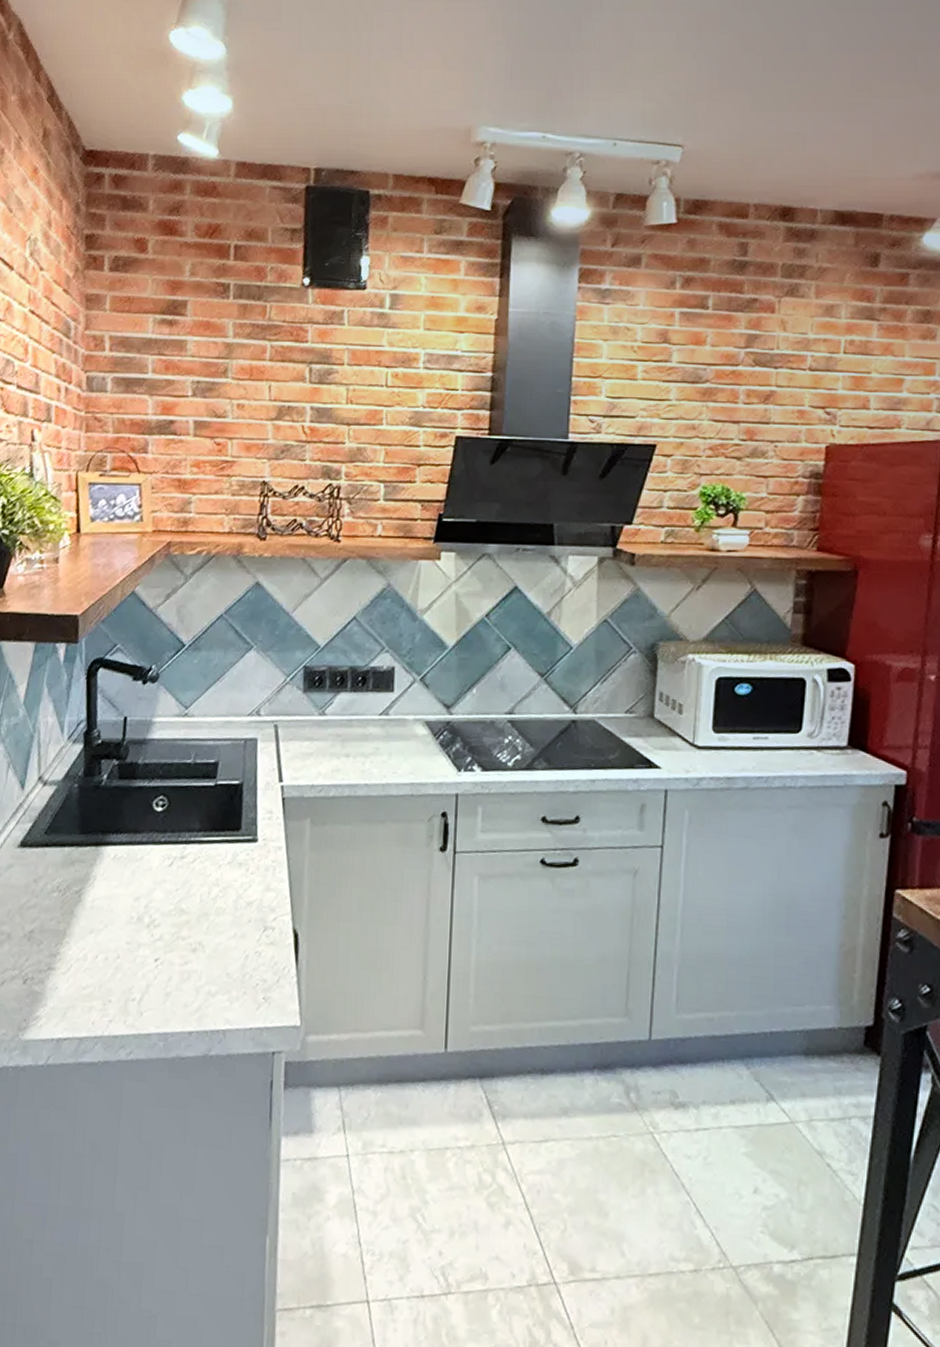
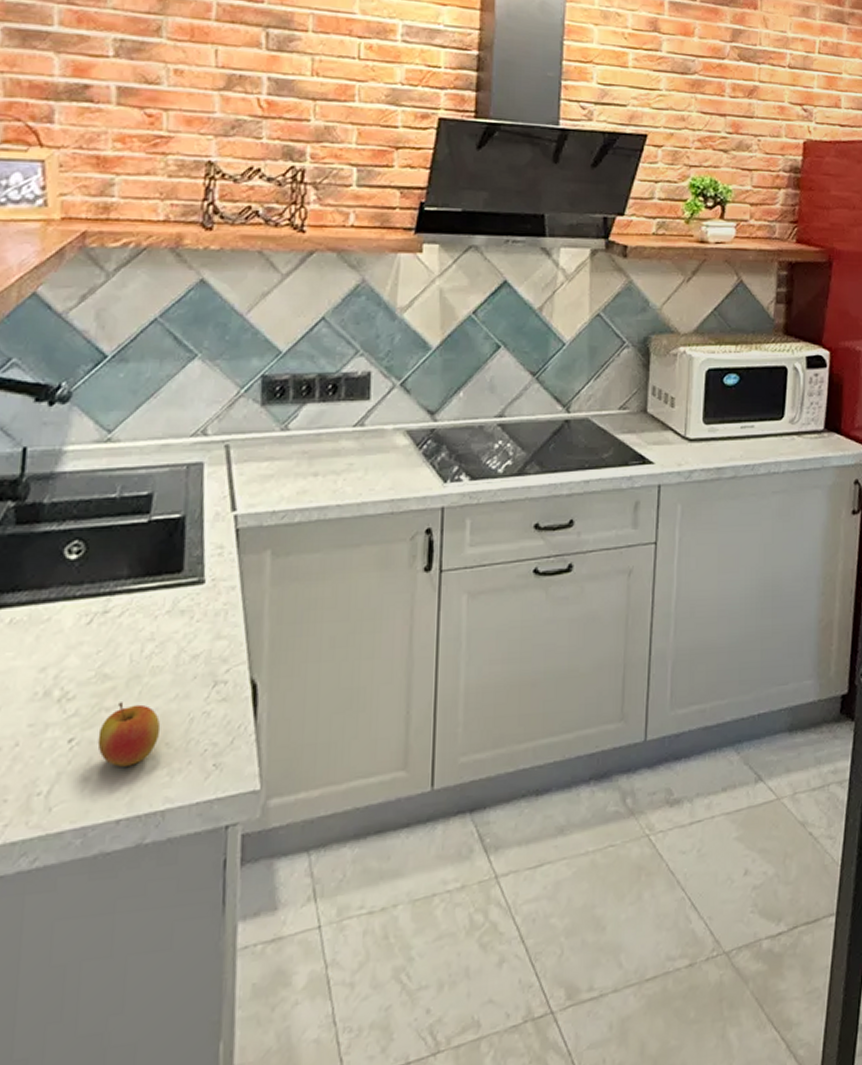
apple: none [176,934,223,988] -> present [97,702,161,767]

